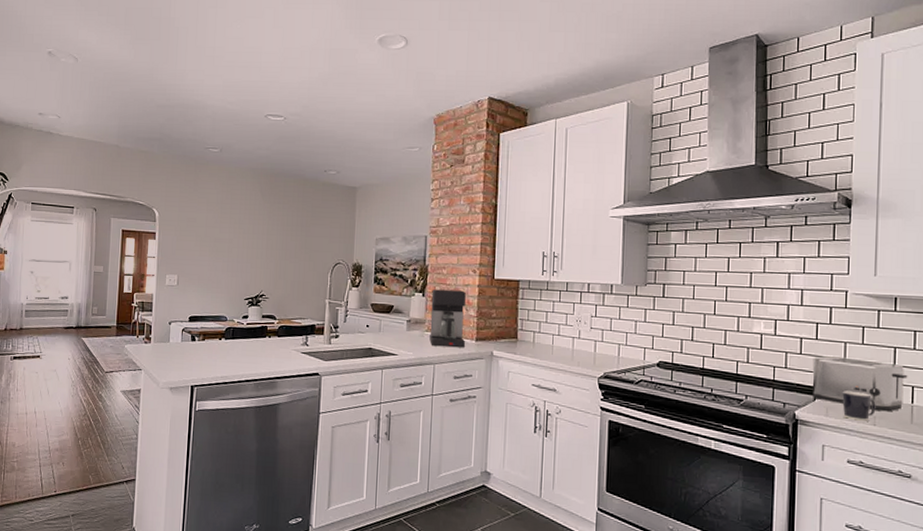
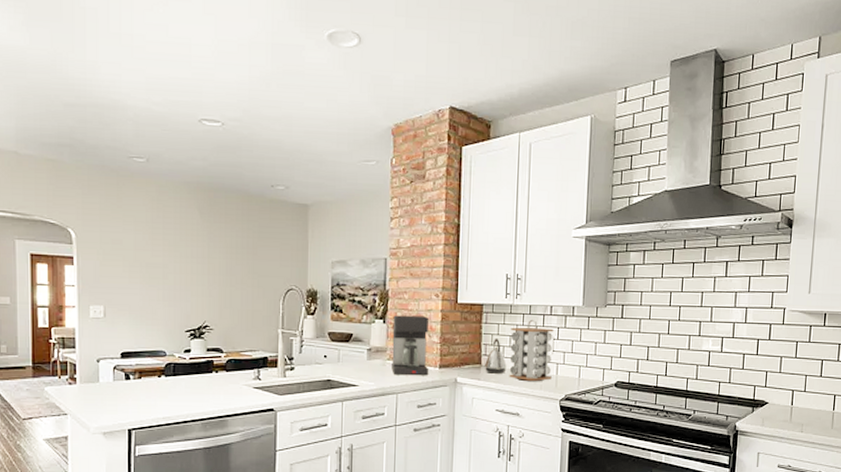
kettle: none [521,314,543,349] -> present [485,339,507,374]
spice rack: none [545,296,592,359] -> present [509,319,554,382]
toaster: present [812,355,908,412] -> none [751,369,832,419]
mug: present [842,390,876,421] -> none [776,401,804,429]

